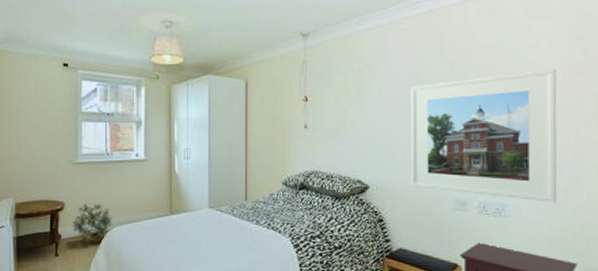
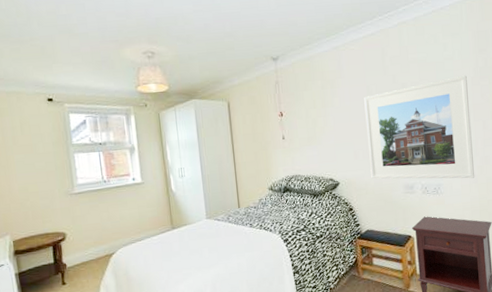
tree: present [71,202,113,241] -> none [75,229,118,264]

